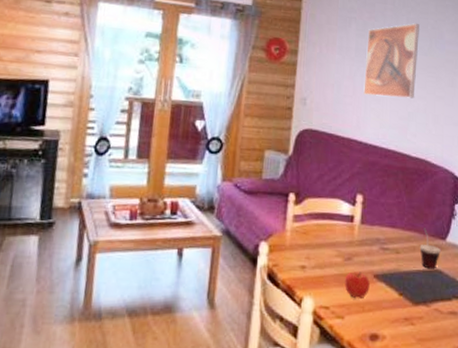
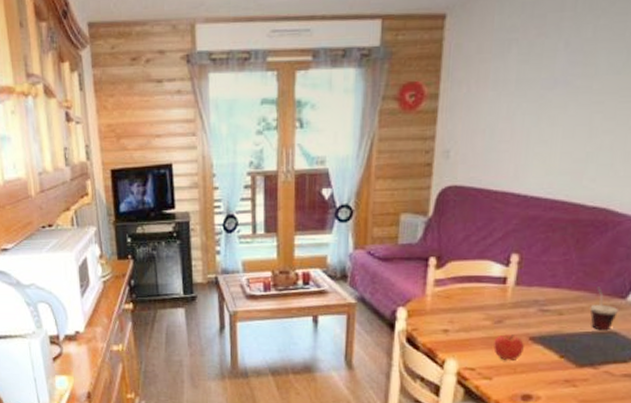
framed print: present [363,23,419,99] -> none [525,31,613,138]

